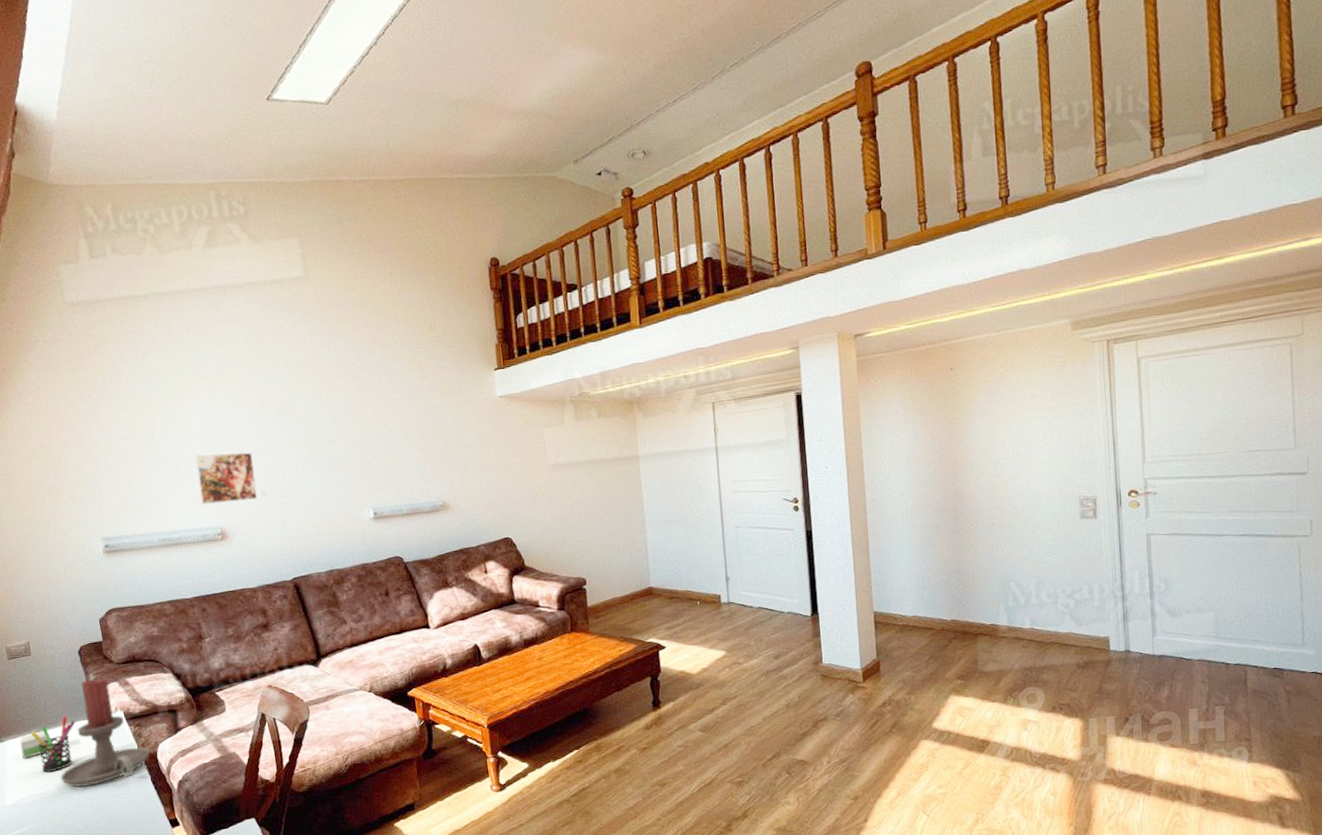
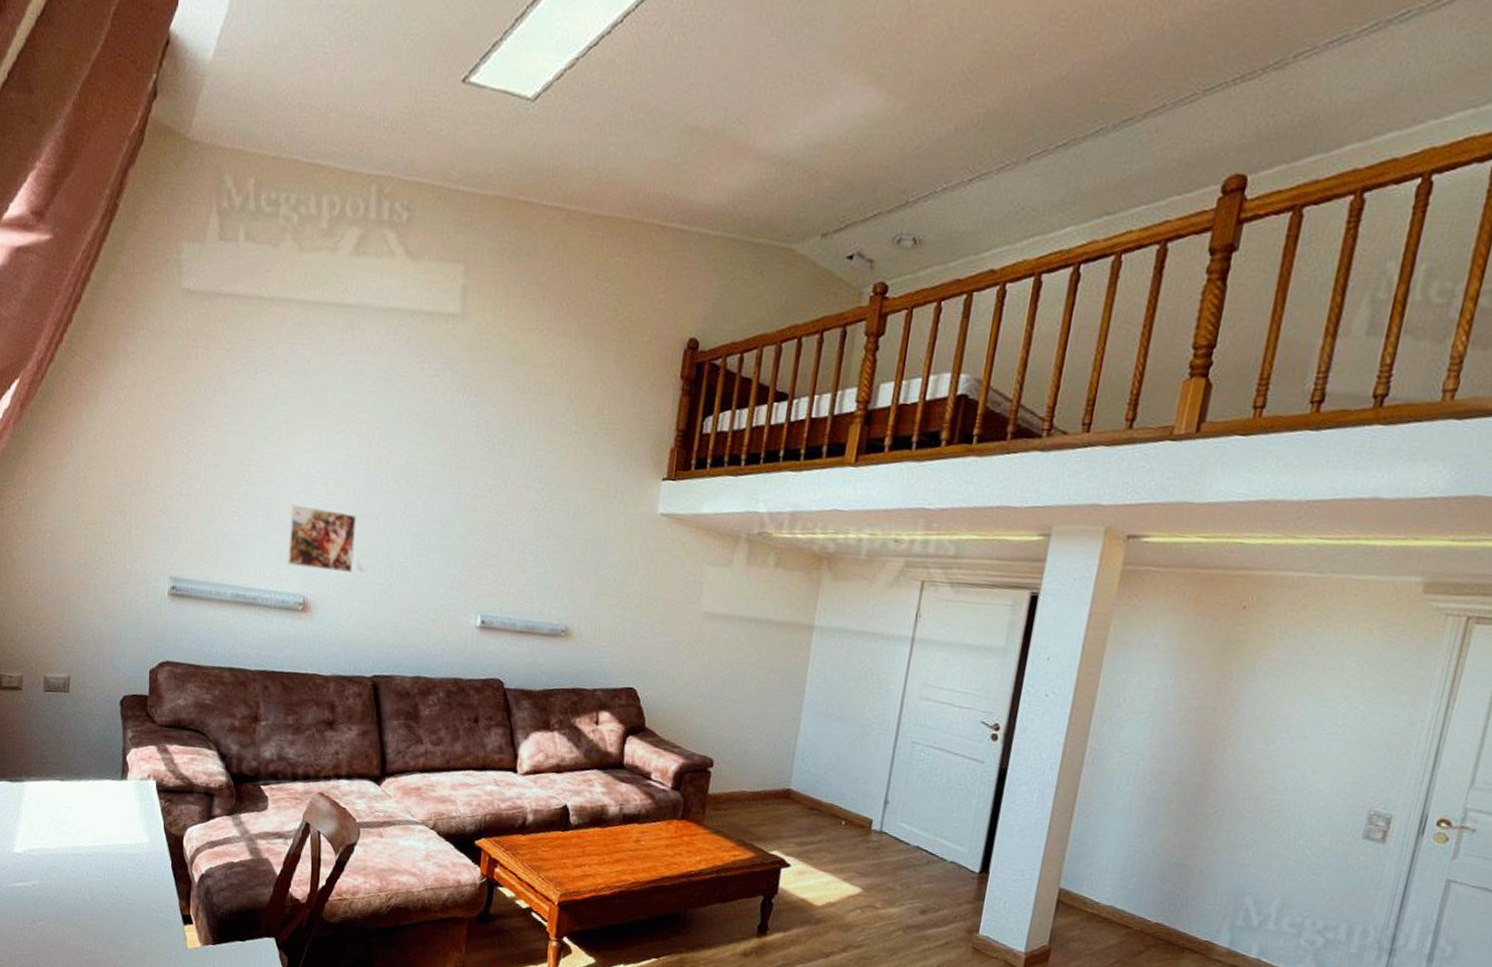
small box: present [20,731,50,759] -> none [40,780,71,807]
pen holder: present [30,716,76,773] -> none [53,770,103,829]
candle holder: present [60,678,150,787] -> none [76,735,175,856]

